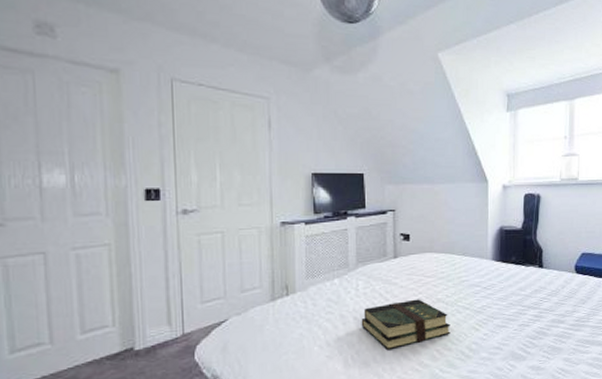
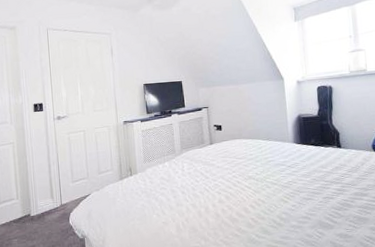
book: present [361,299,450,351] -> none [188,176,262,219]

